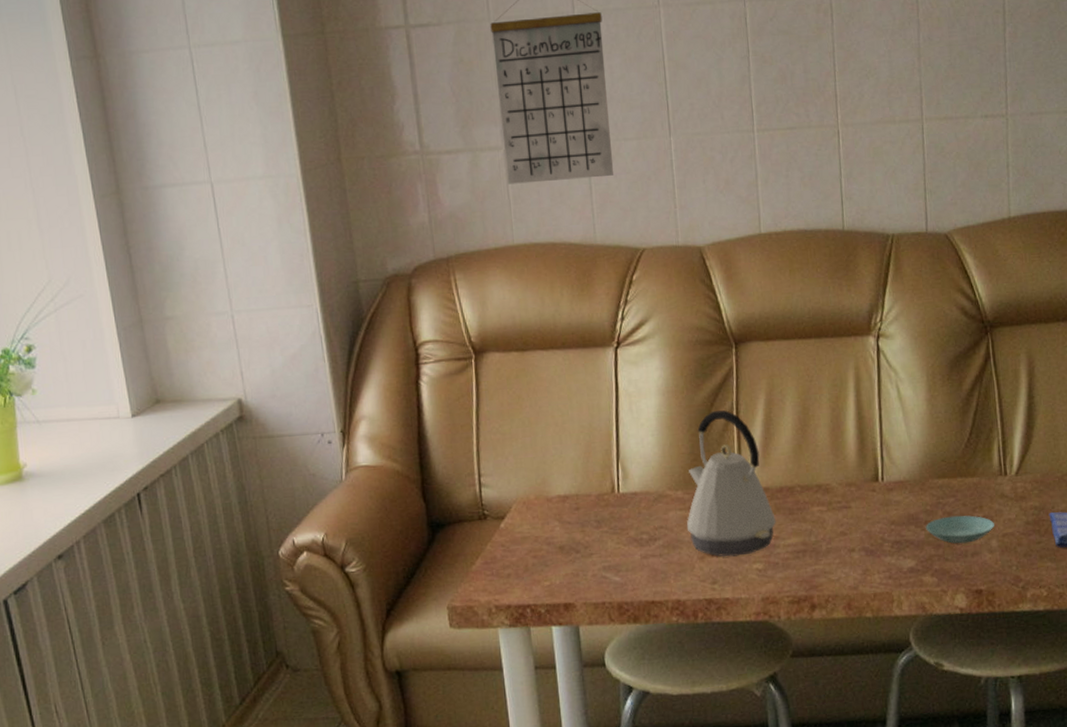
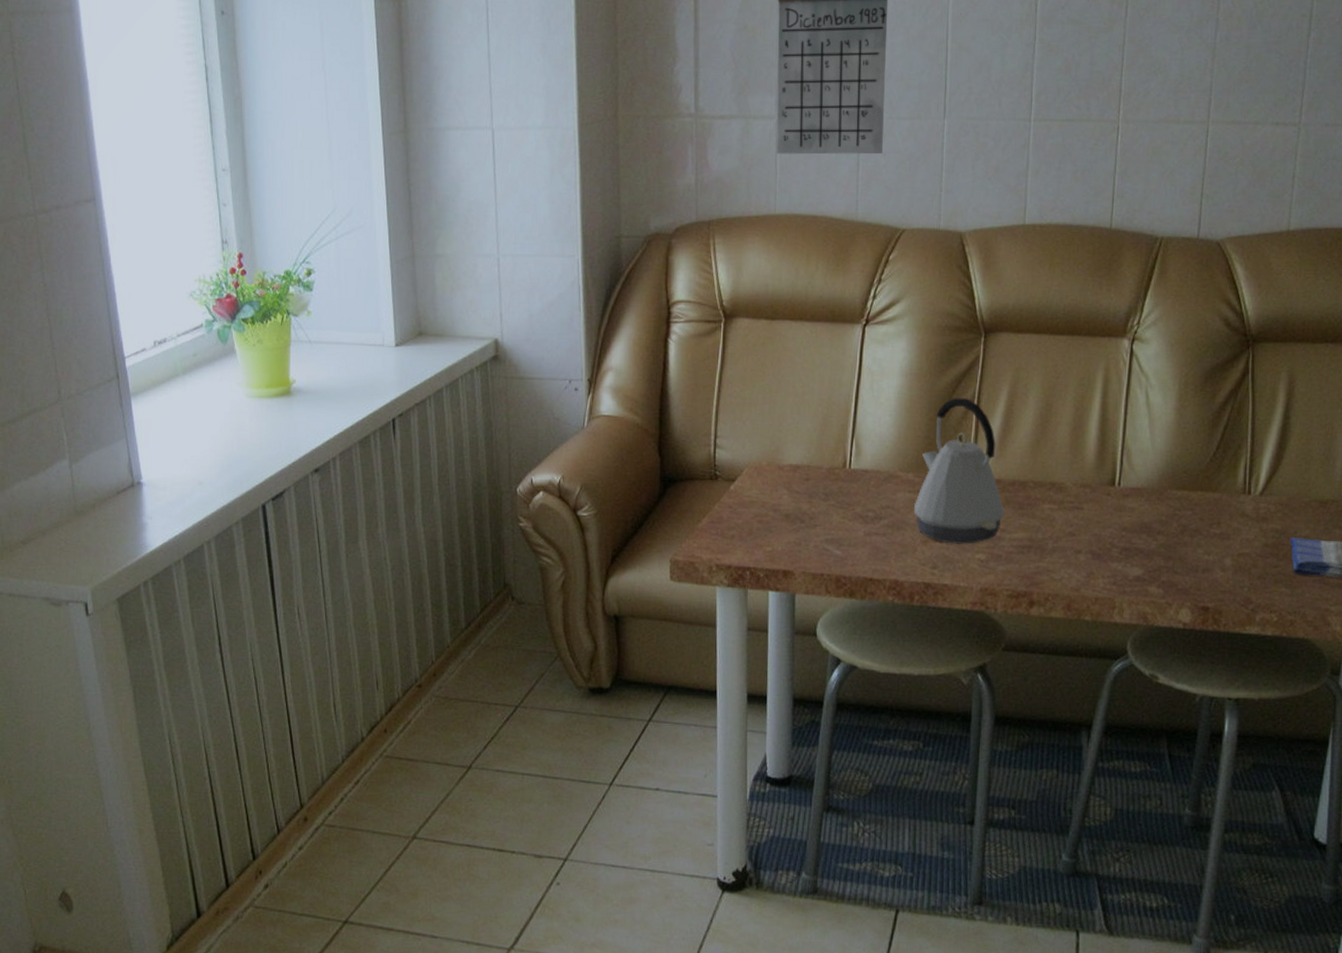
saucer: present [925,515,994,544] -> none [1157,529,1231,559]

